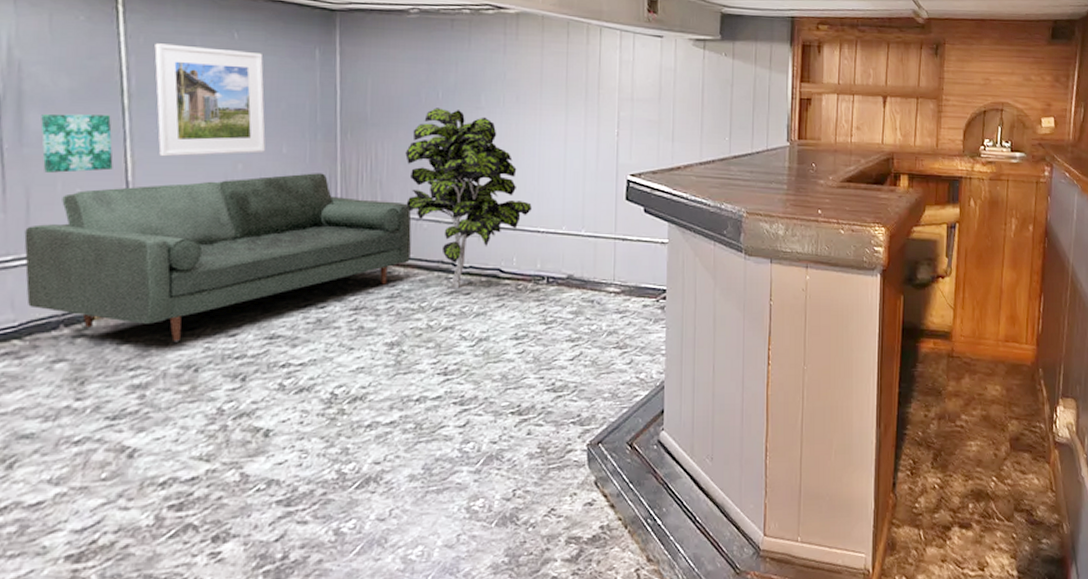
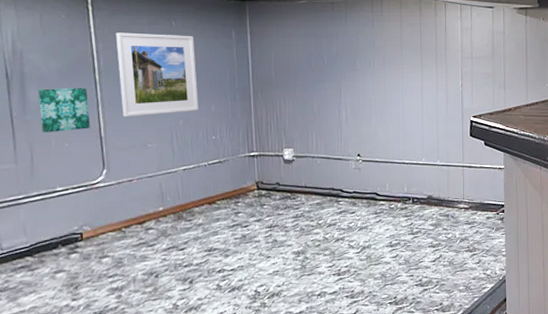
sofa: present [24,173,412,342] -> none [30,125,309,256]
indoor plant: present [405,108,532,289] -> none [302,71,398,210]

